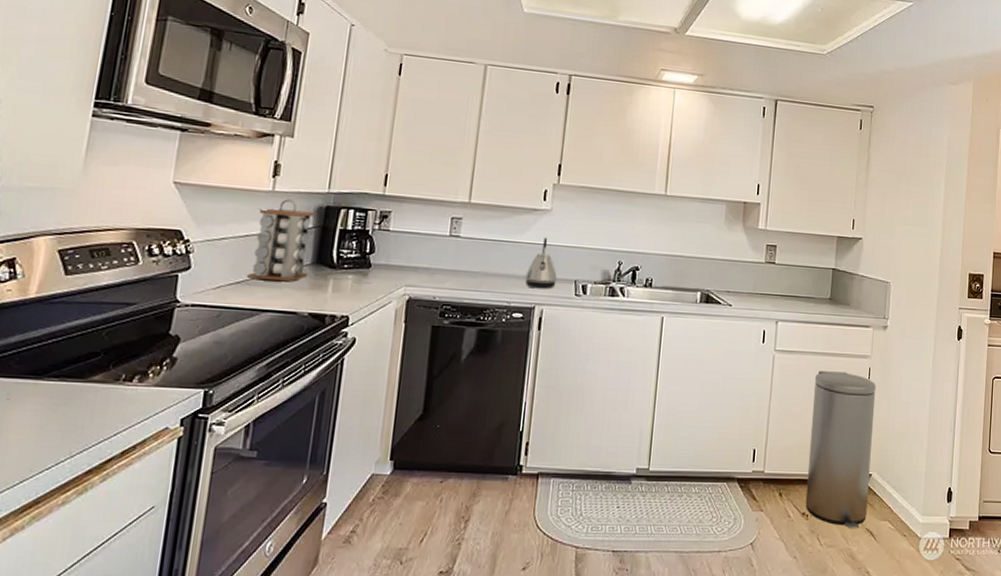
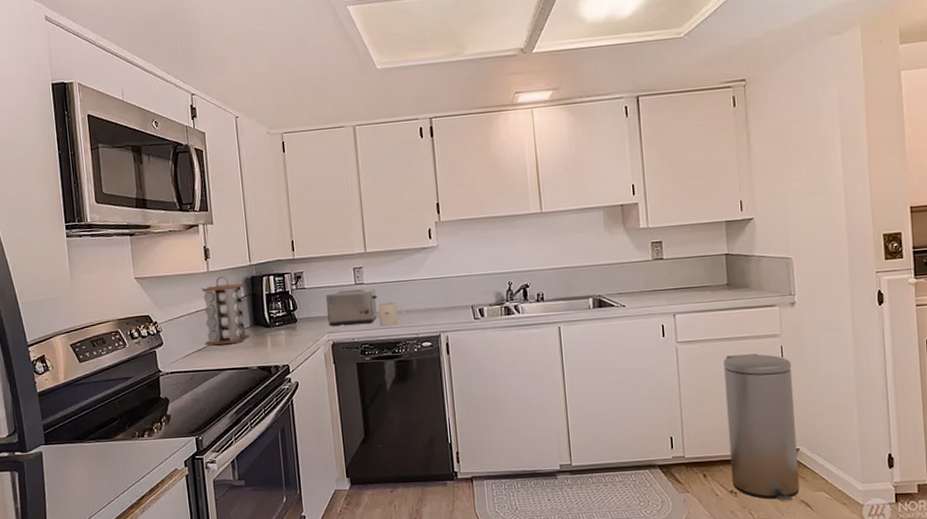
toaster: none [408,239,472,283] -> present [325,288,378,326]
mug: none [468,261,501,290] -> present [378,302,406,327]
kettle: present [525,237,558,290] -> none [426,271,456,319]

